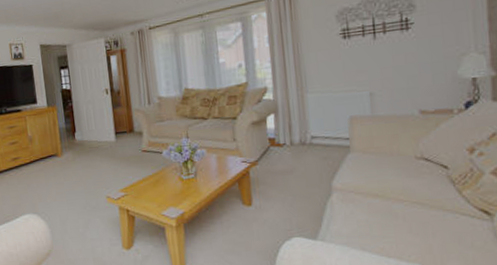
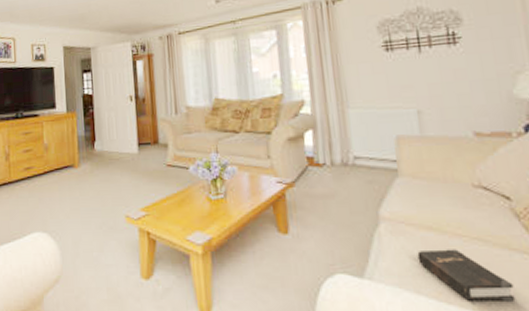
hardback book: none [364,212,446,254] -> present [417,249,516,301]

